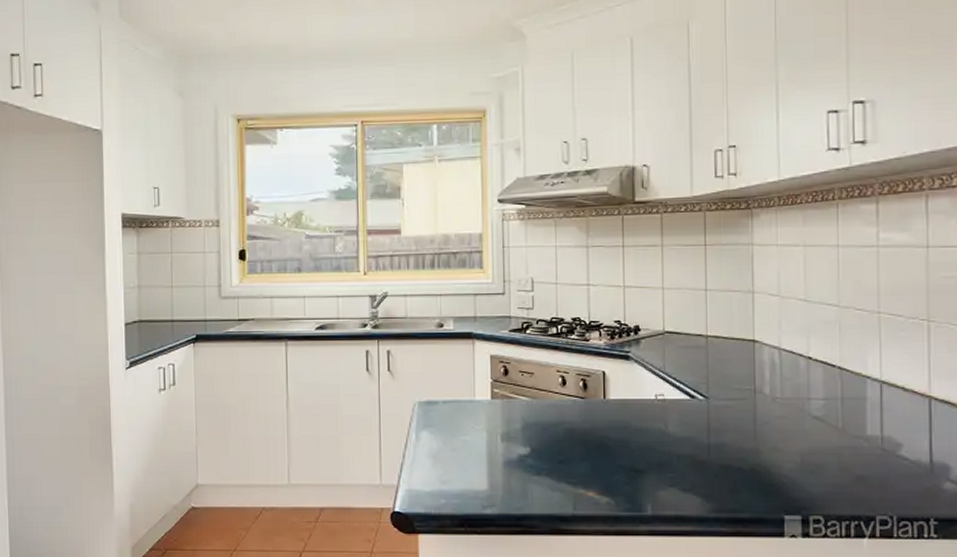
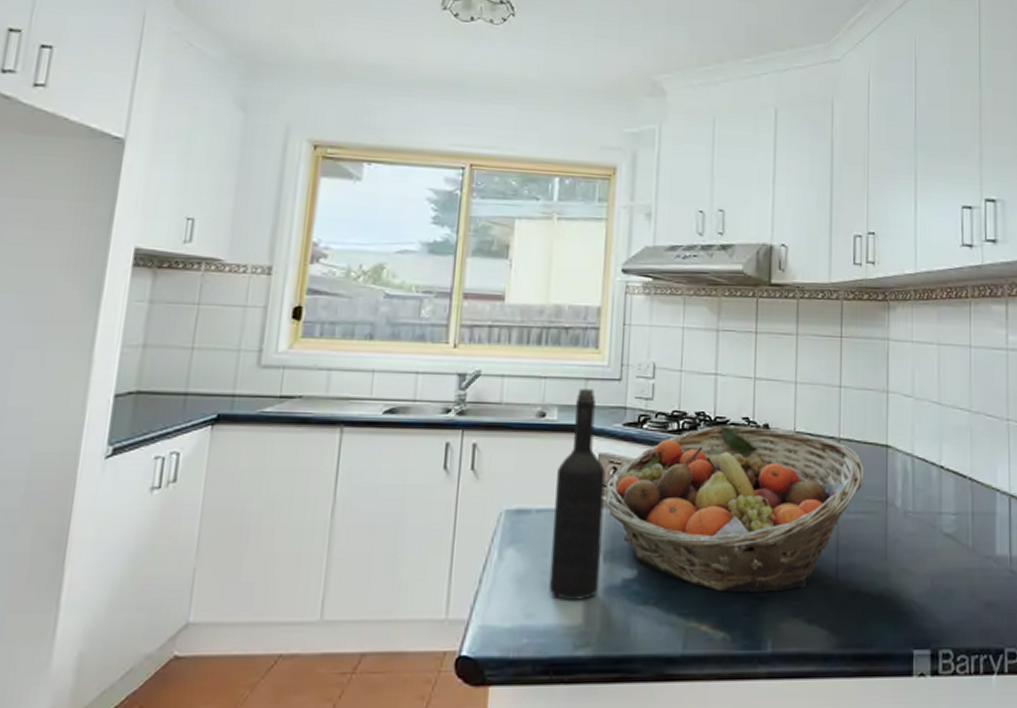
wine bottle: none [457,303,499,471] -> present [548,389,606,600]
fruit basket: none [498,327,732,466] -> present [604,425,865,592]

